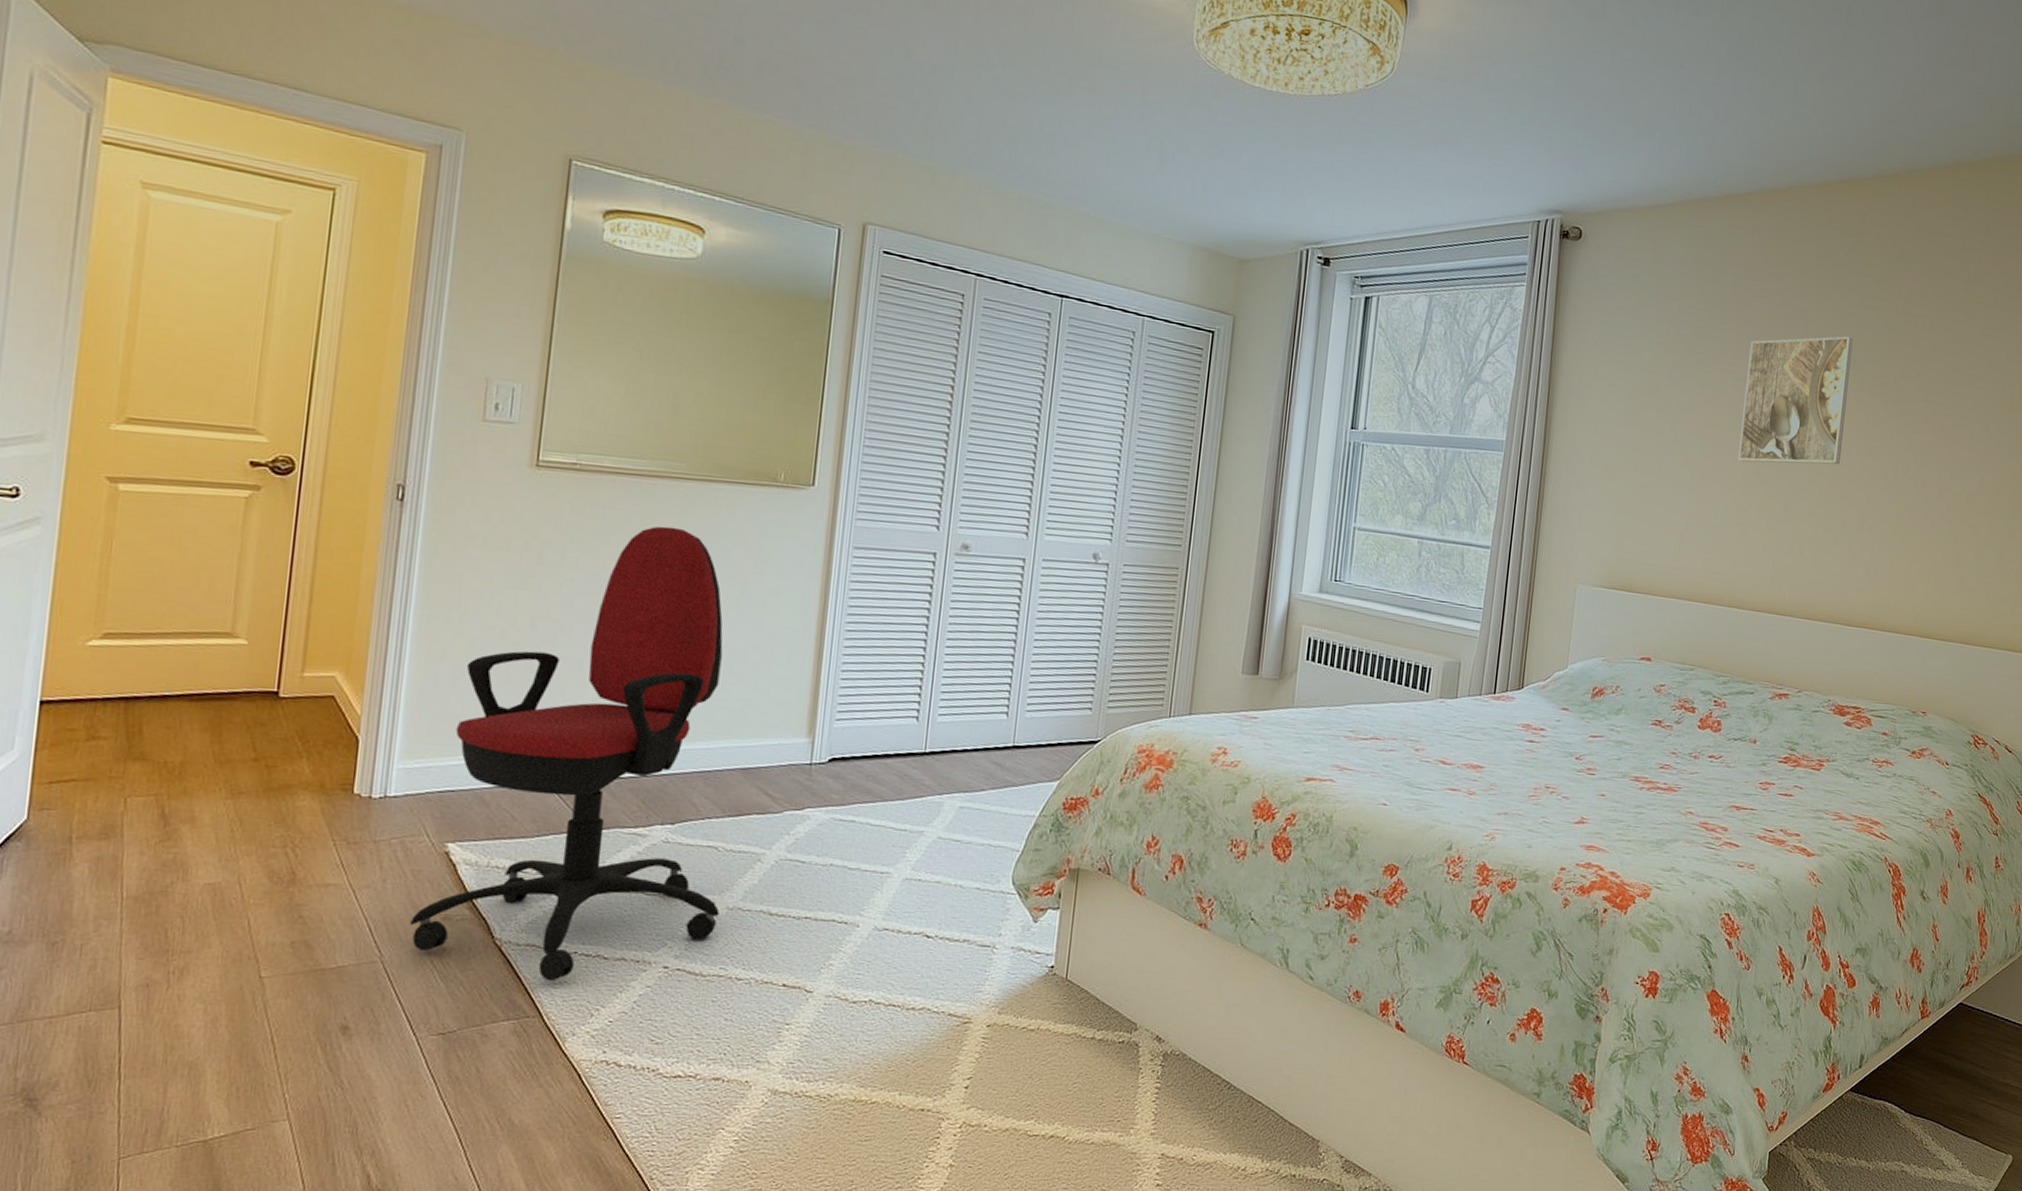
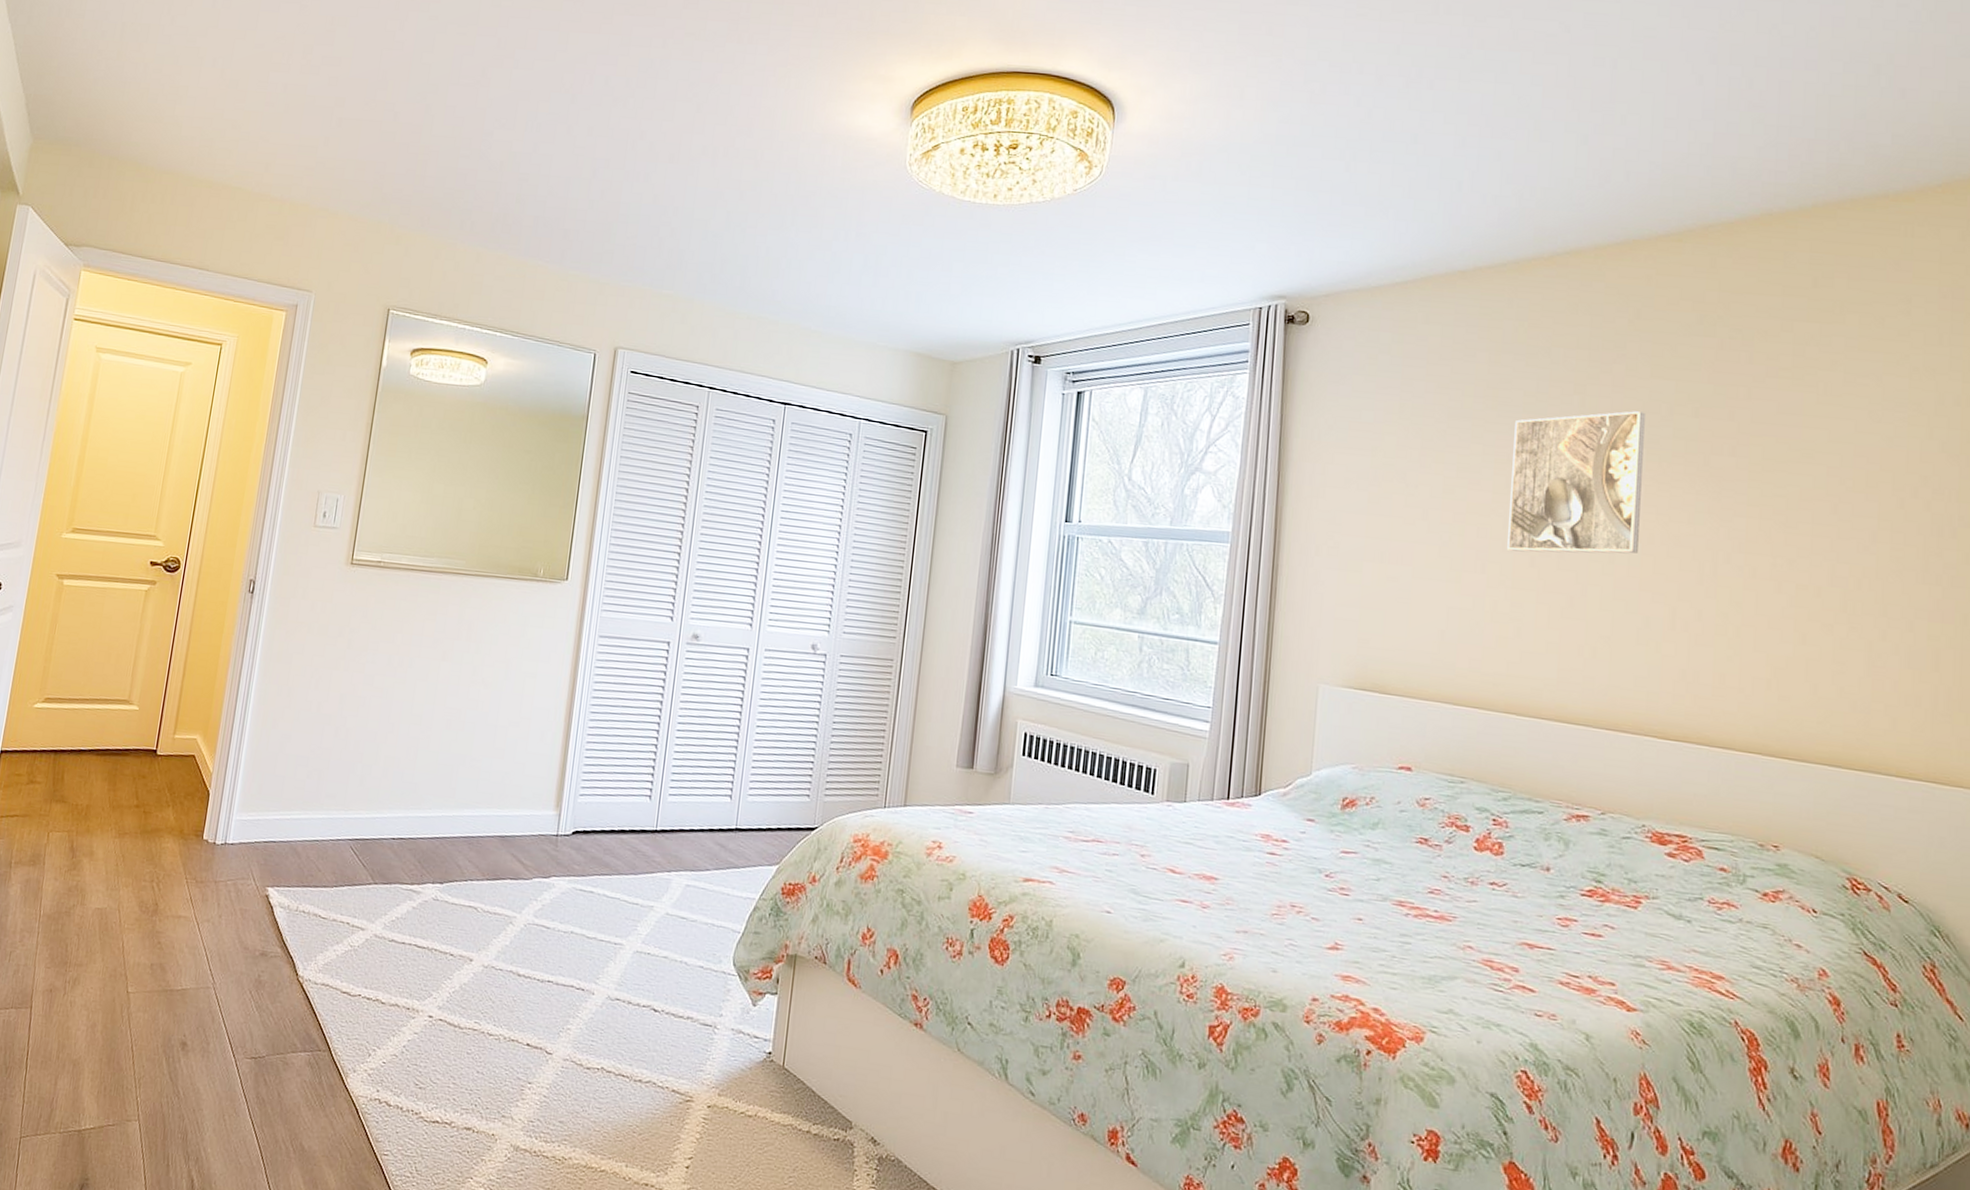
office chair: present [409,526,723,981] -> none [236,615,489,1020]

